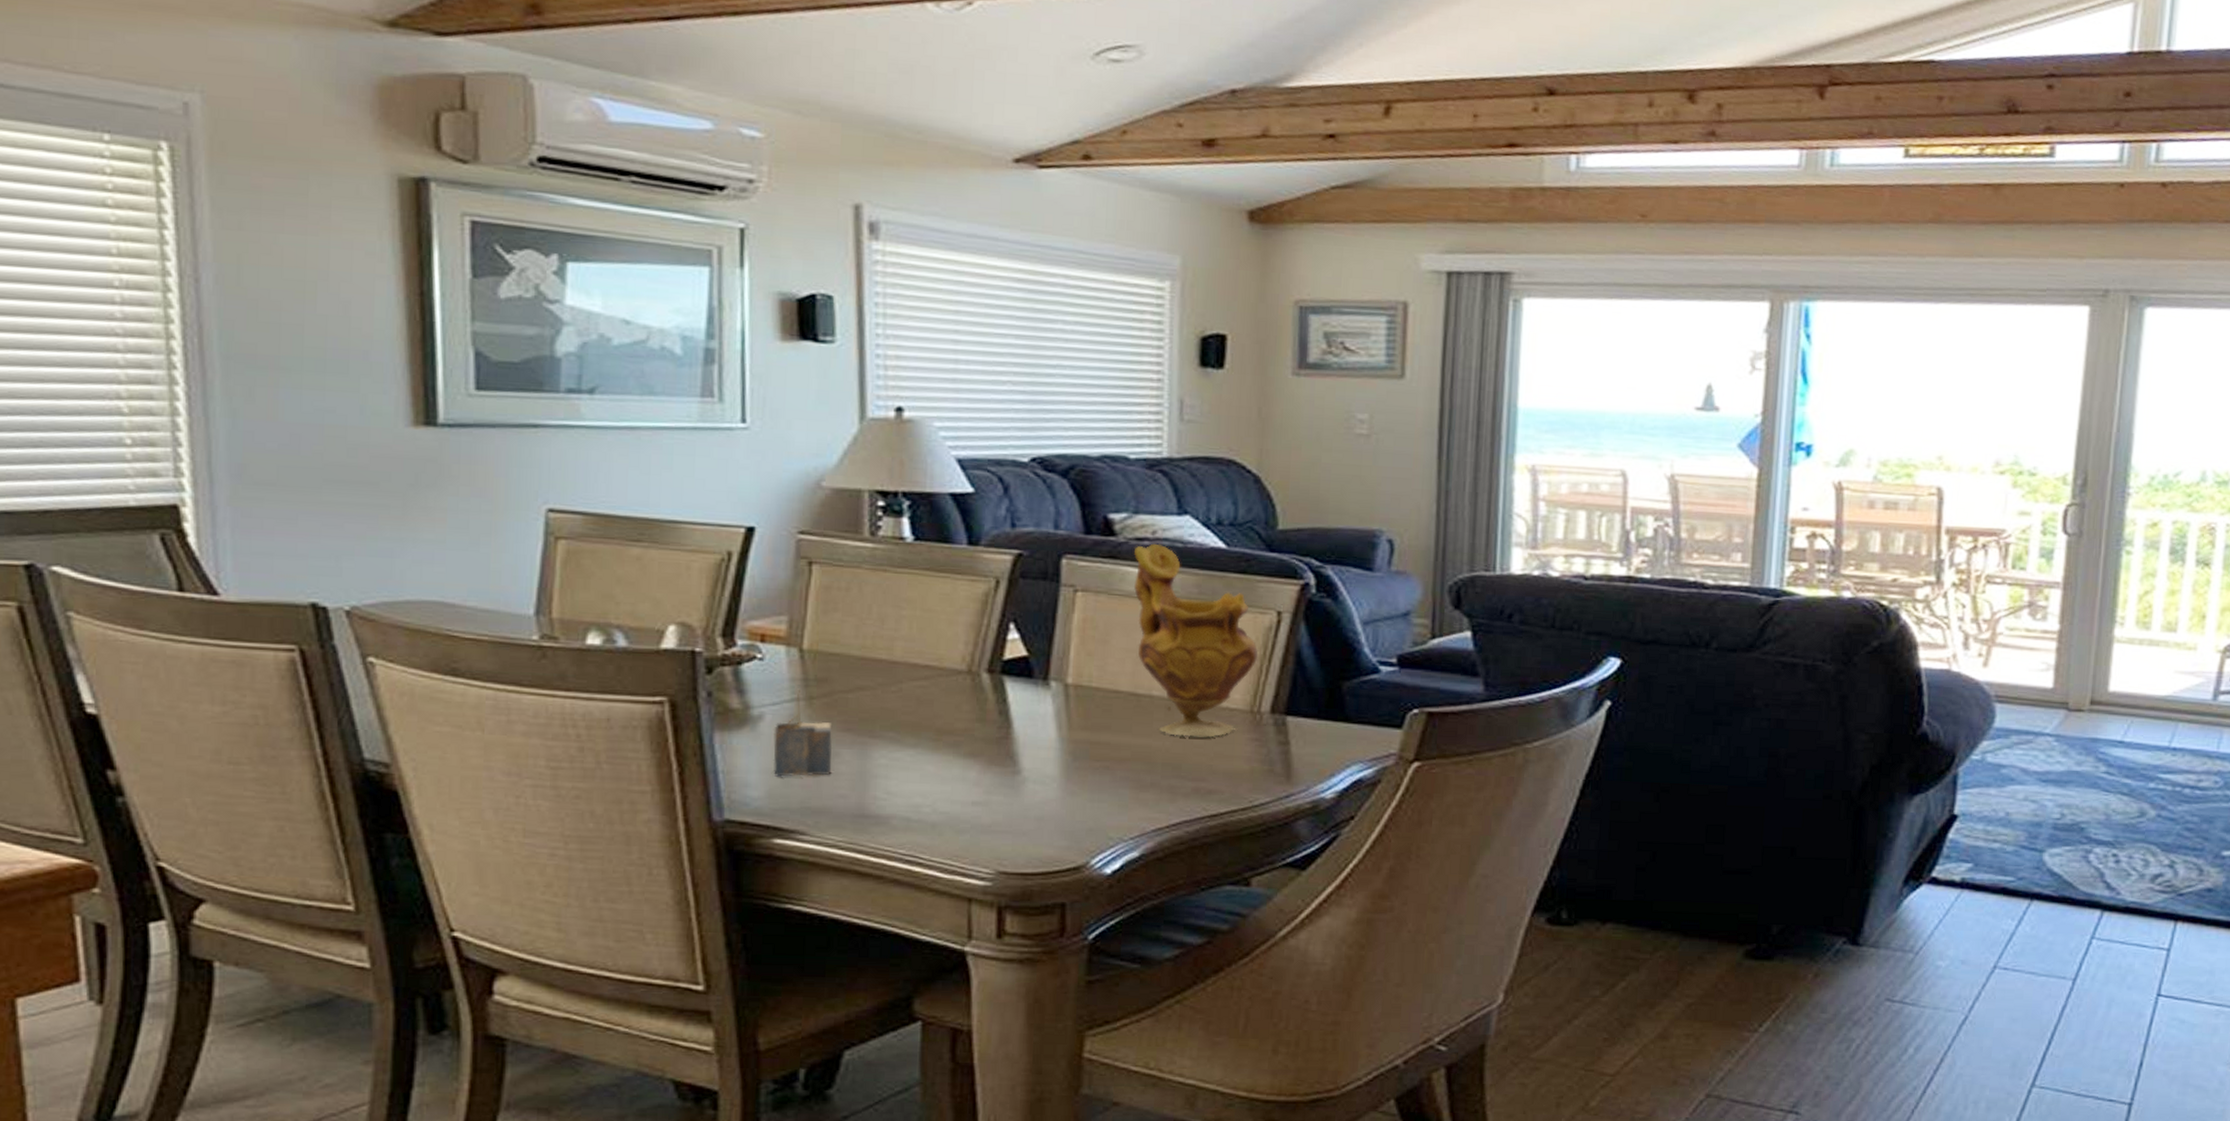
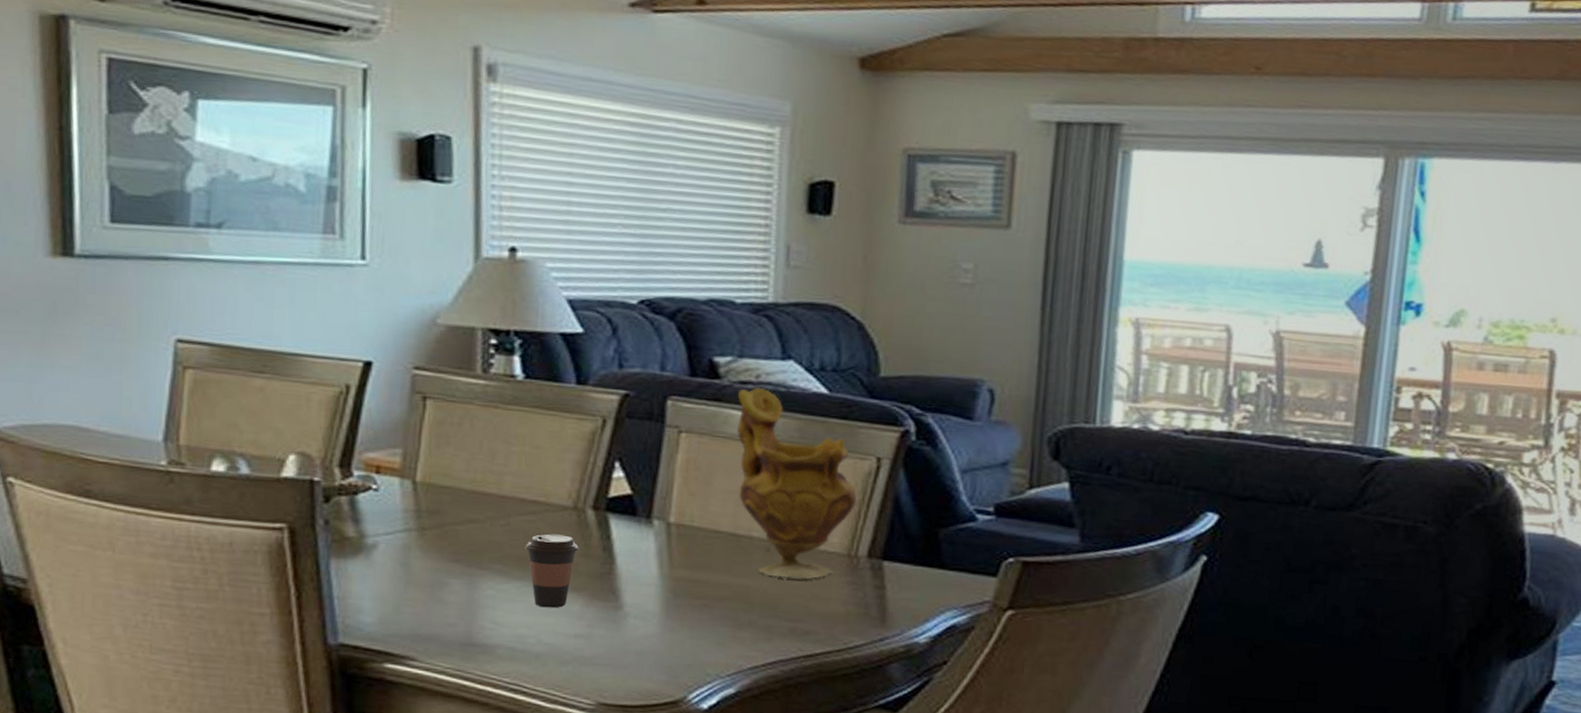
architectural model: present [773,688,833,777] -> none [386,519,443,605]
coffee cup: none [919,699,974,776] -> present [525,534,579,608]

